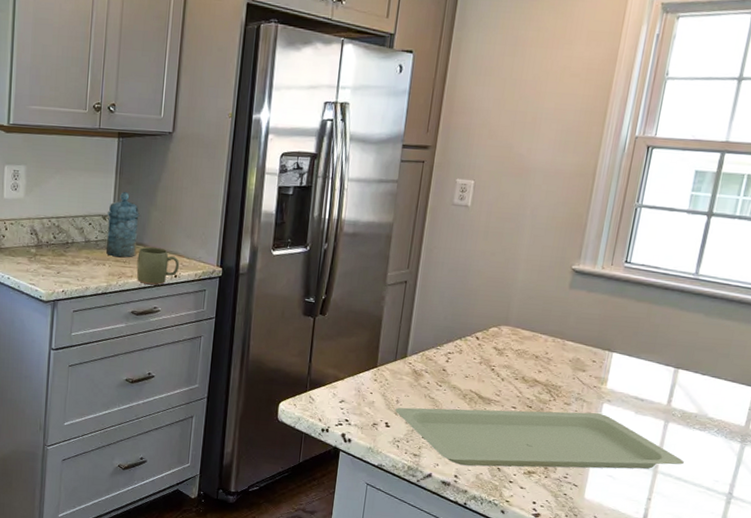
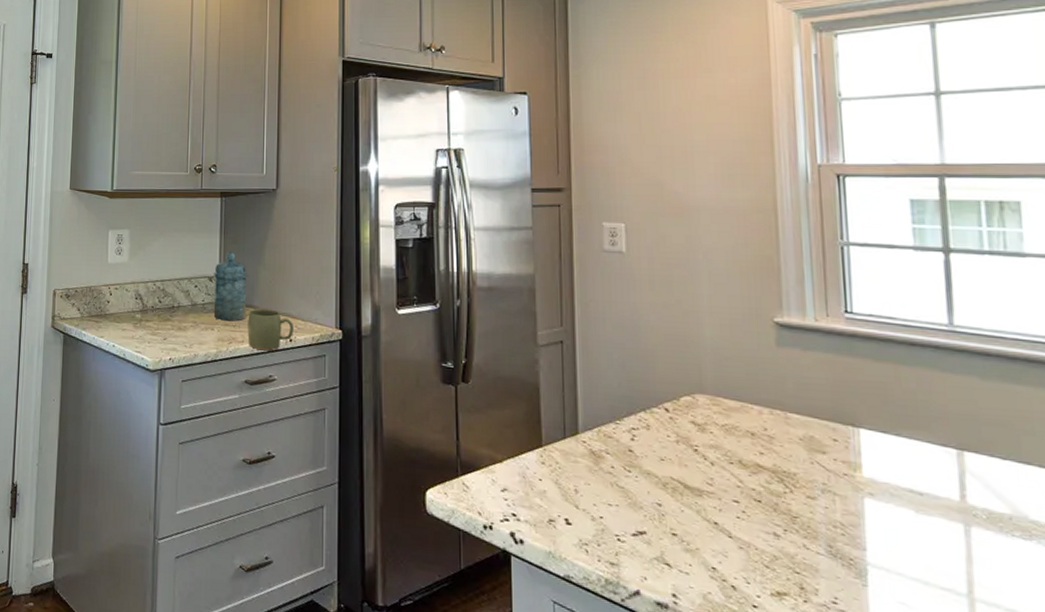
serving tray: present [394,407,684,469] -> none [574,499,1013,595]

